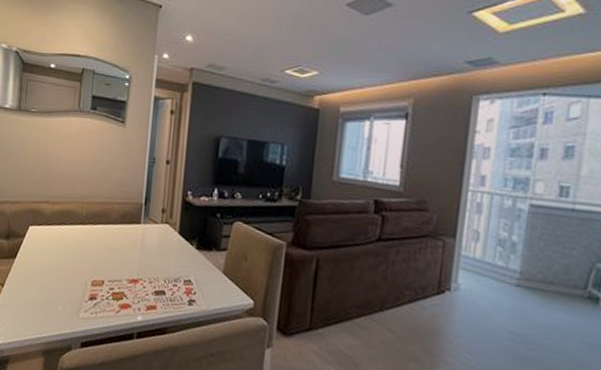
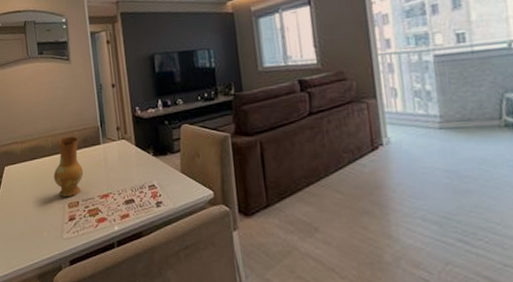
ceramic jug: none [81,207,118,274] -> present [53,136,84,197]

